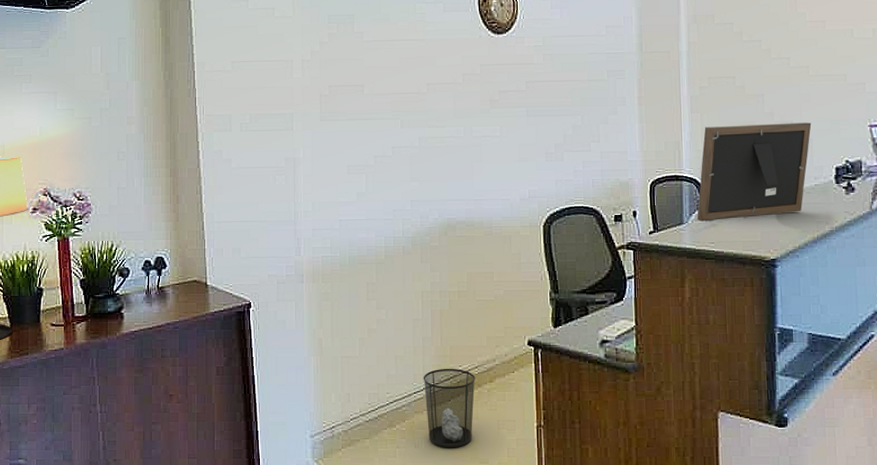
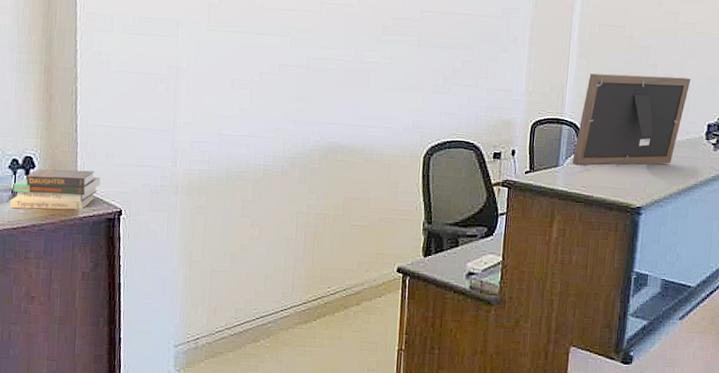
books: none [144,266,229,309] -> present [9,169,101,210]
waste bin: present [423,368,475,448] -> none [291,288,343,366]

